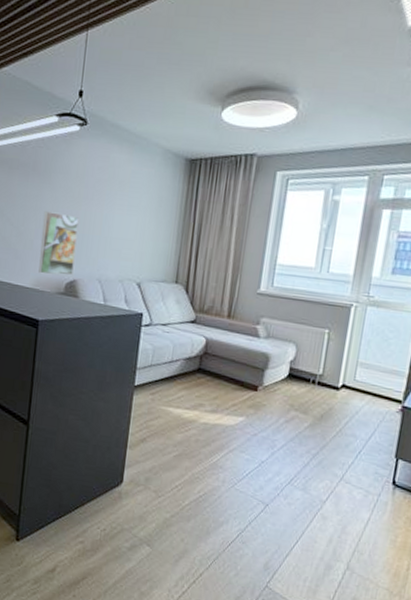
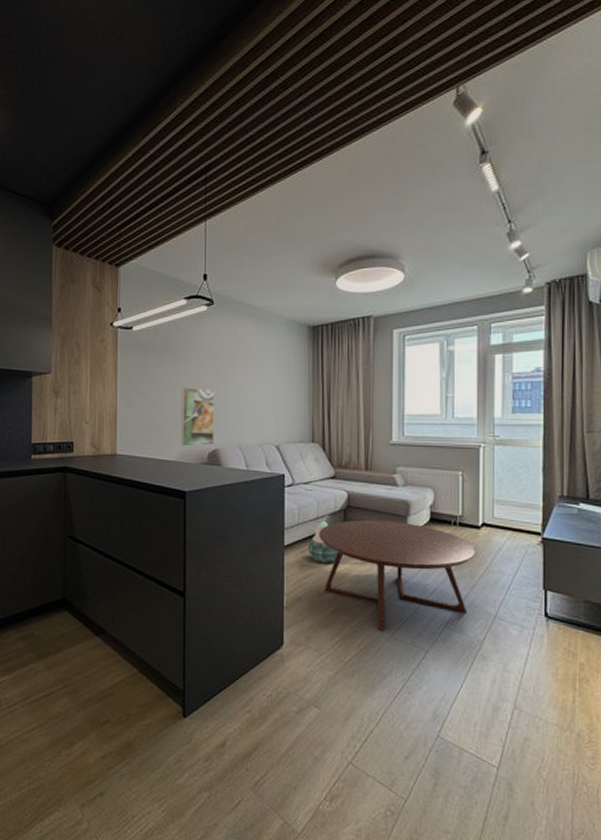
lantern: none [158,364,189,409] -> present [308,520,338,564]
coffee table: none [170,367,332,481] -> present [319,519,476,632]

